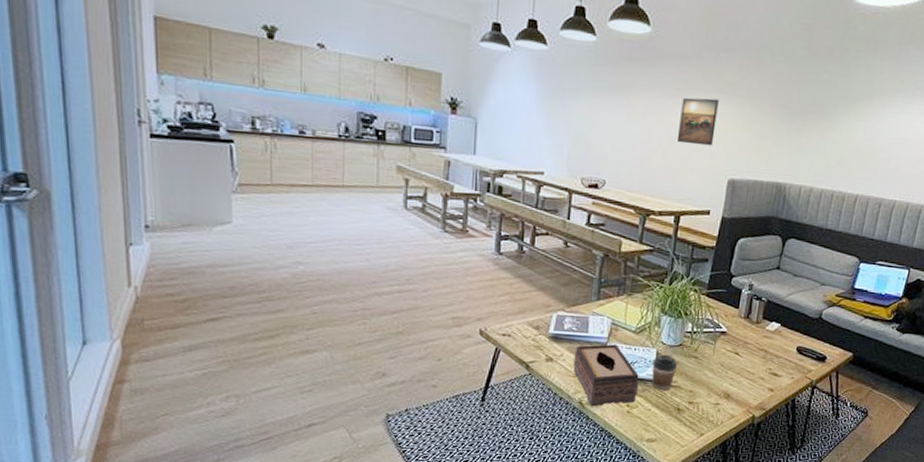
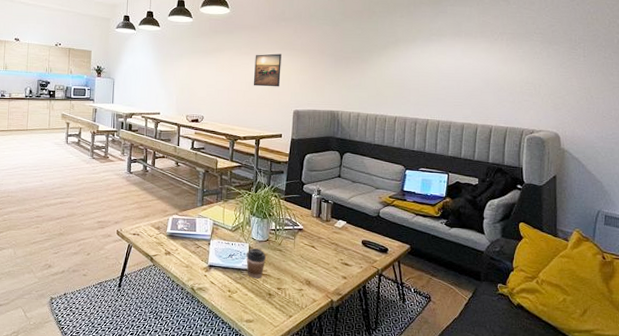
tissue box: present [573,344,639,407] -> none [186,240,236,292]

